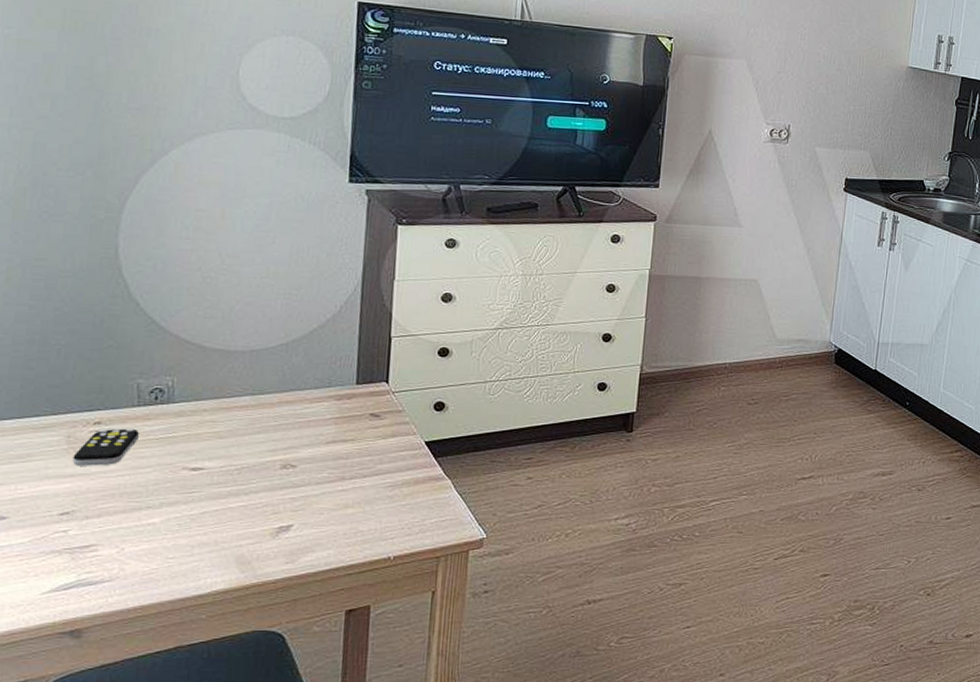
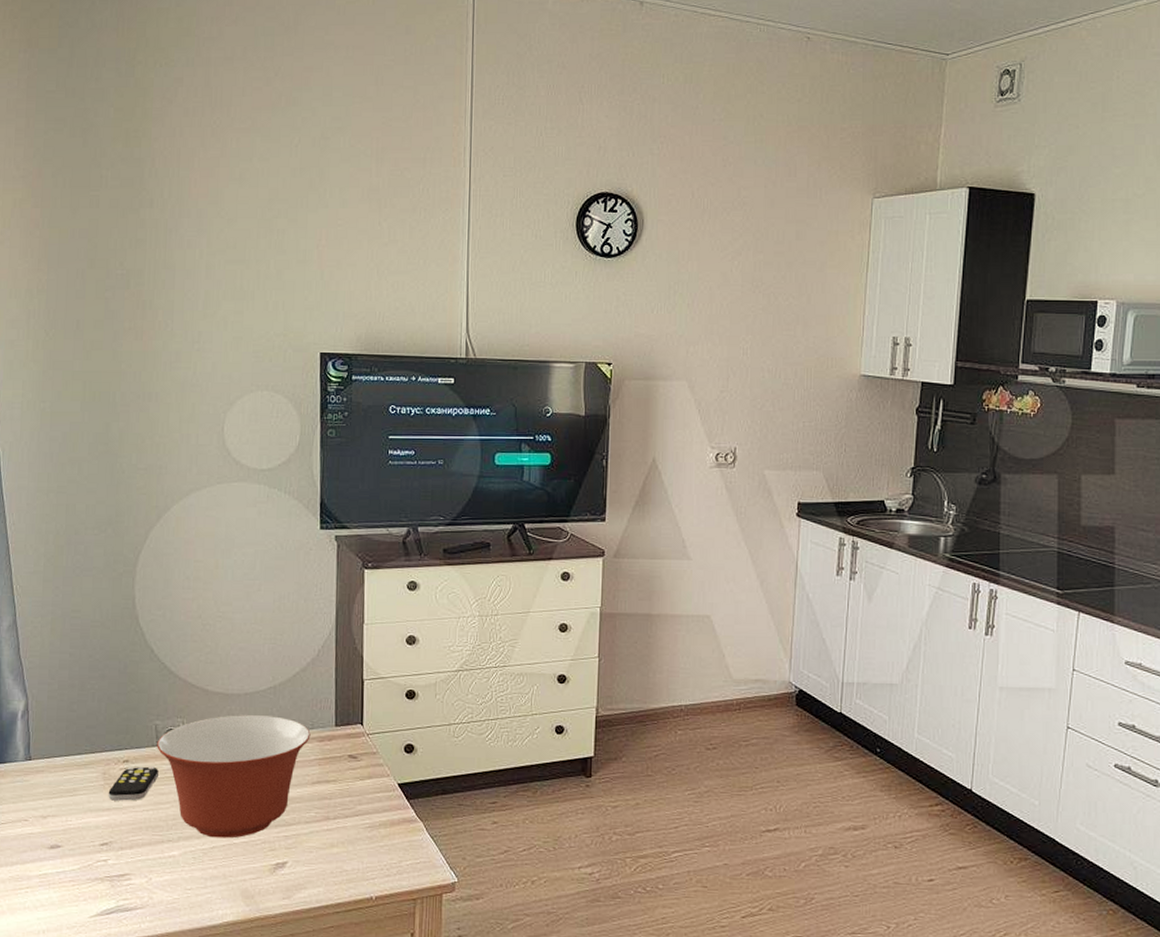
mixing bowl: none [138,373,327,503] -> present [157,715,311,839]

